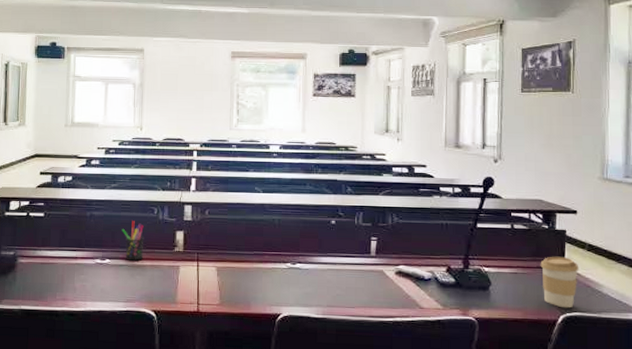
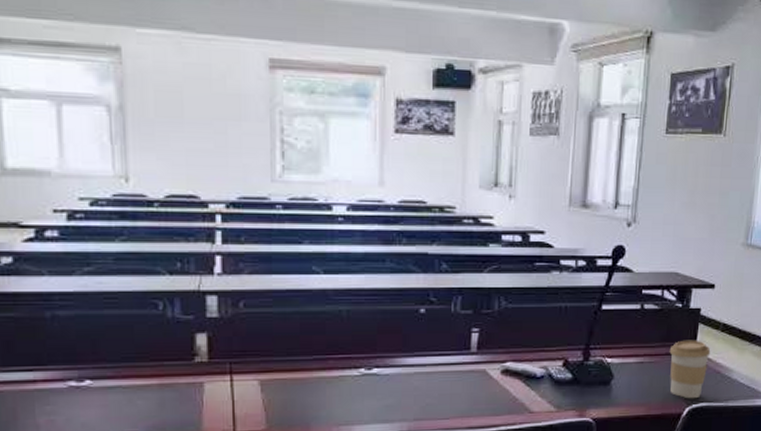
pen holder: present [121,221,144,261] -> none [107,321,147,379]

